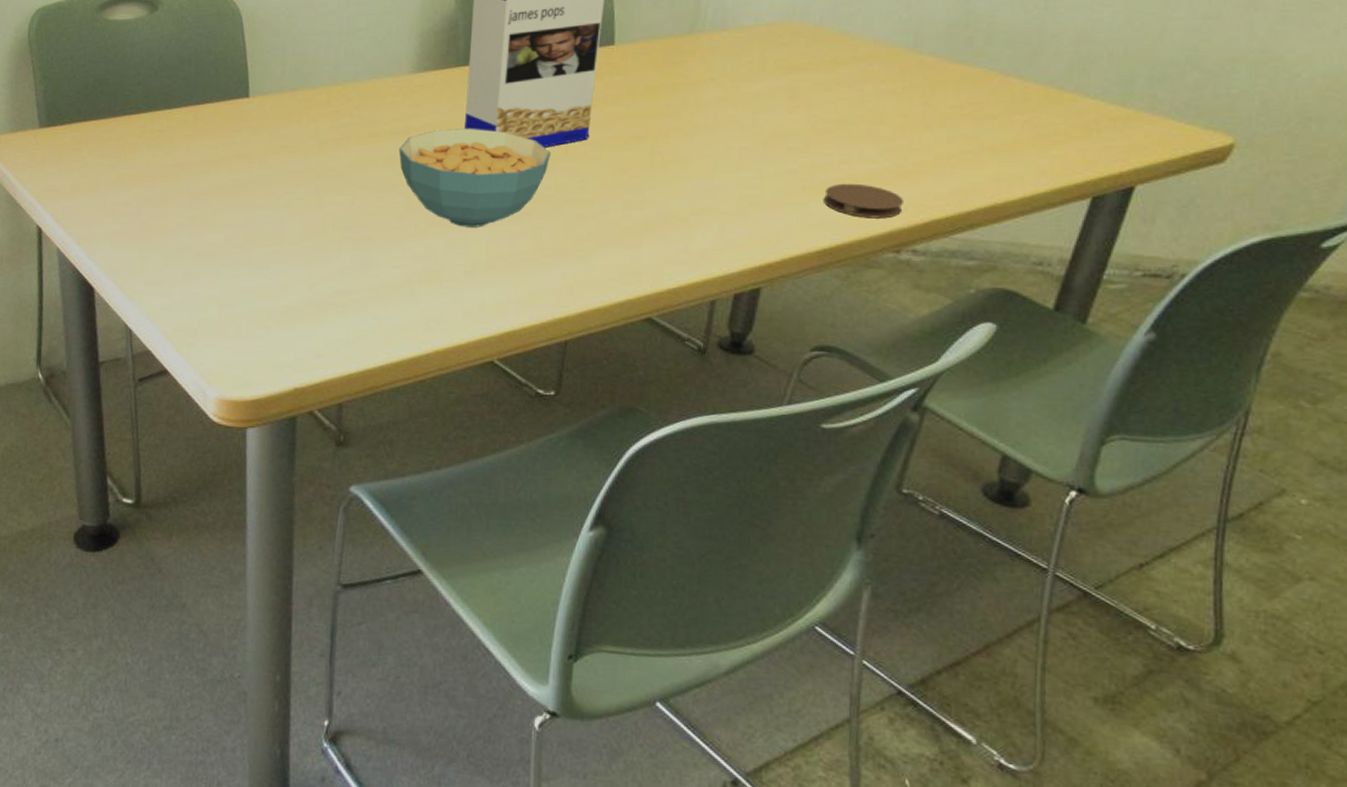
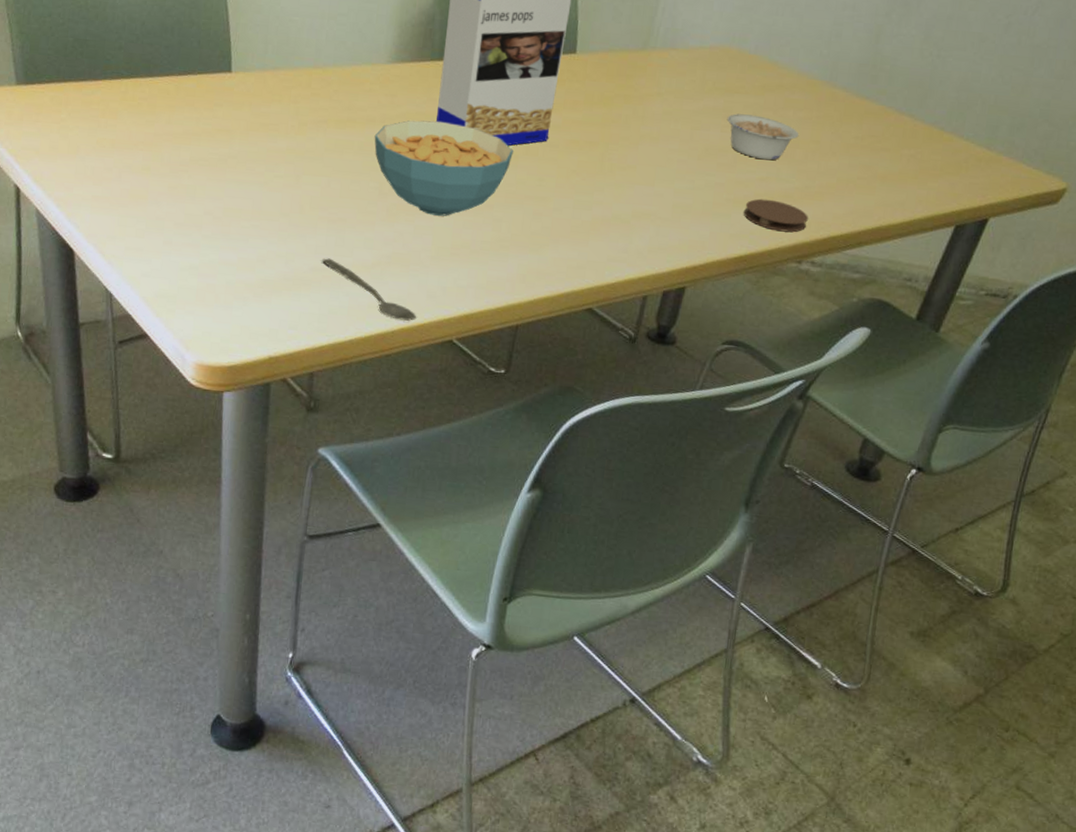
spoon: none [348,280,453,343] -> present [322,258,417,322]
legume: none [794,92,883,140] -> present [727,113,800,161]

